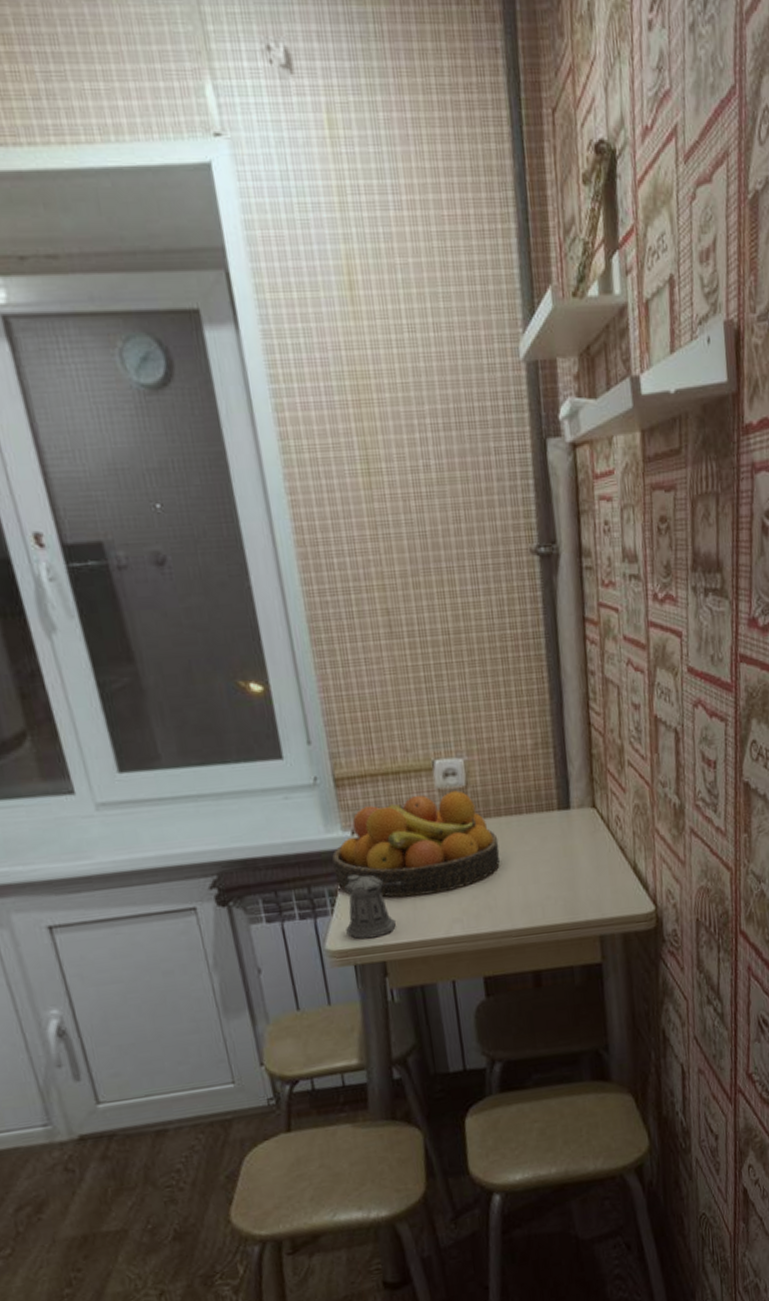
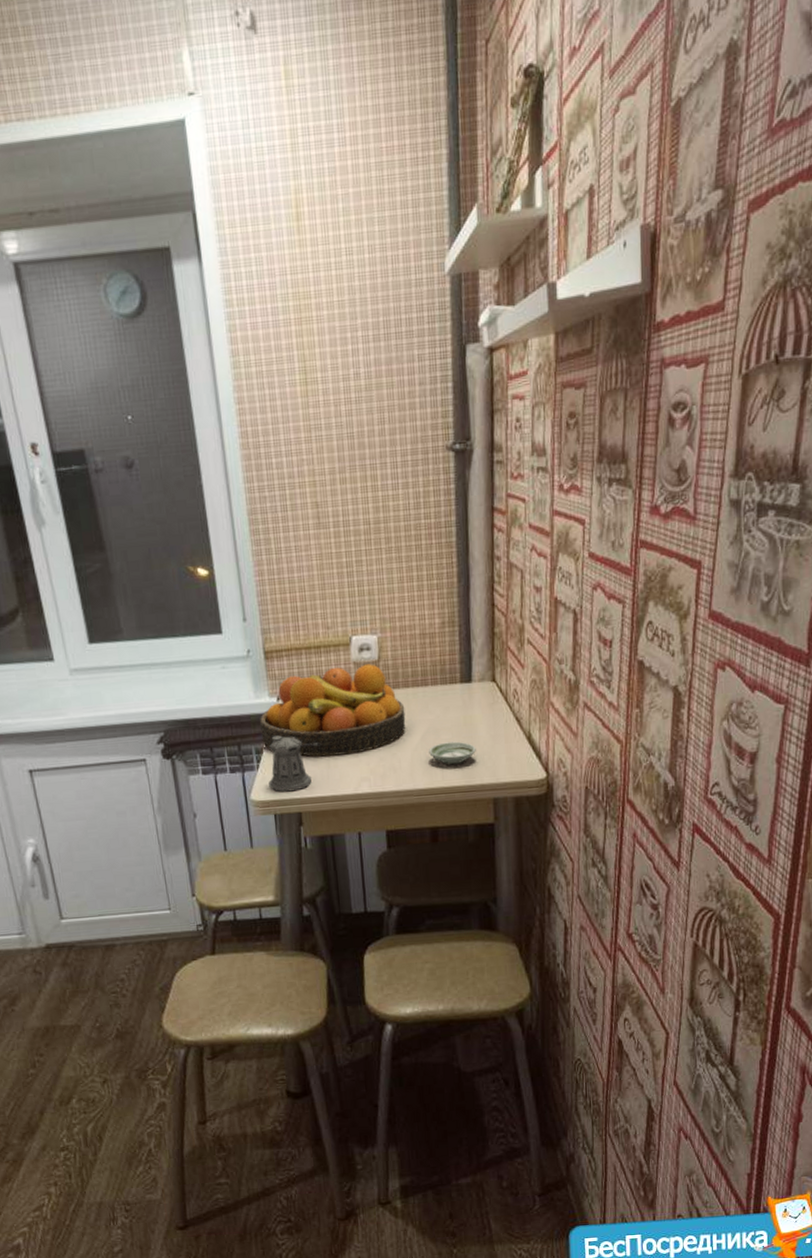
saucer: none [527,874,579,900] -> present [429,741,476,764]

